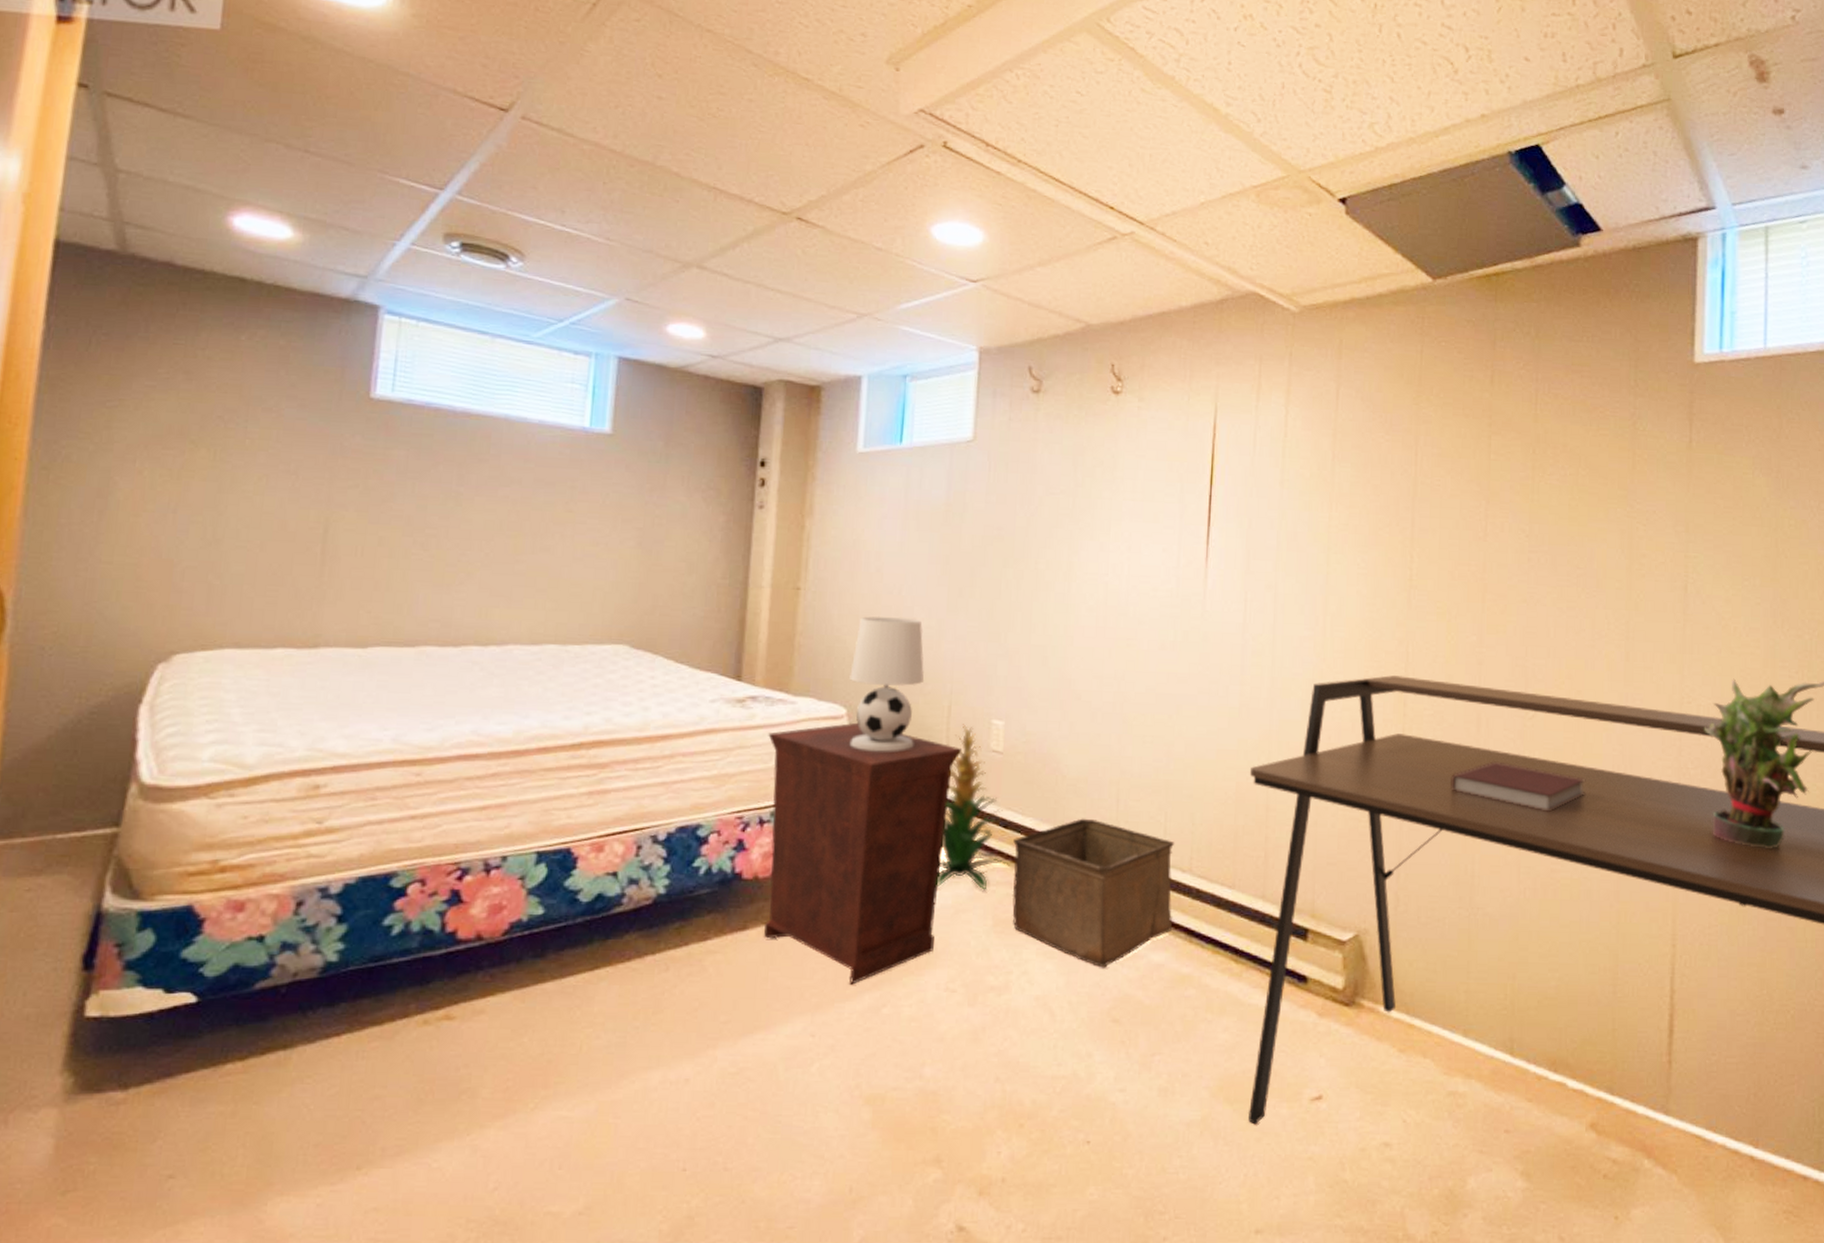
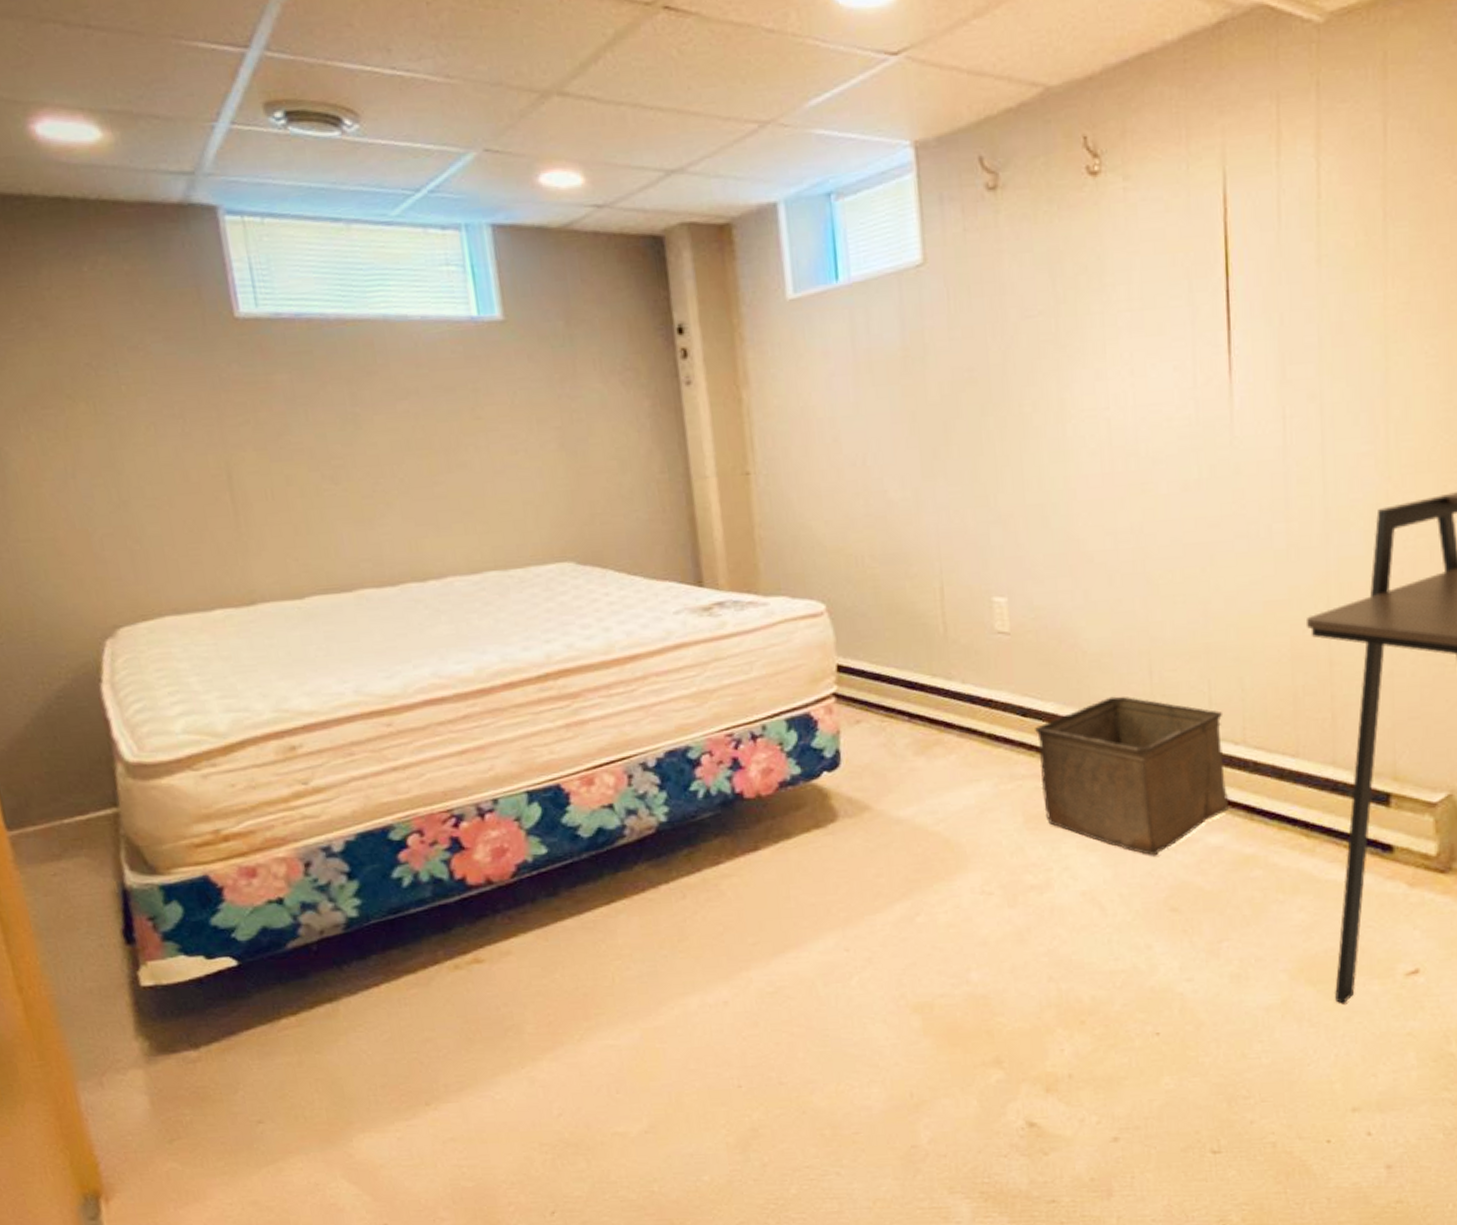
nightstand: present [763,722,962,985] -> none [743,617,962,896]
table lamp: present [849,616,925,752] -> none [822,491,909,649]
indoor plant: present [937,724,1005,889] -> none [953,606,1029,786]

